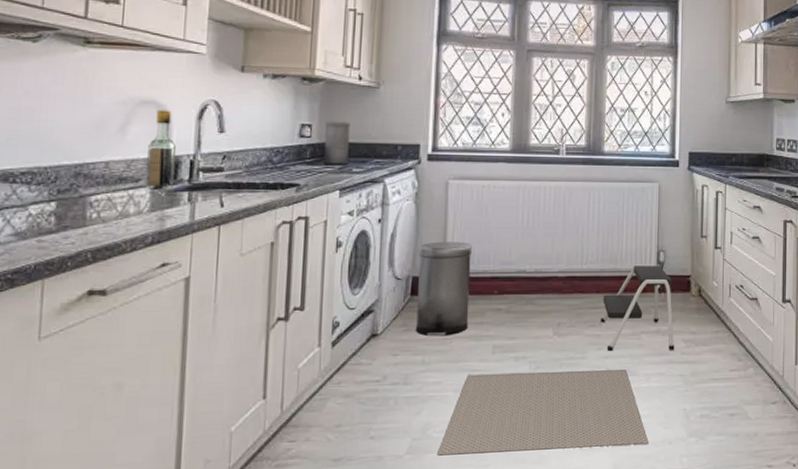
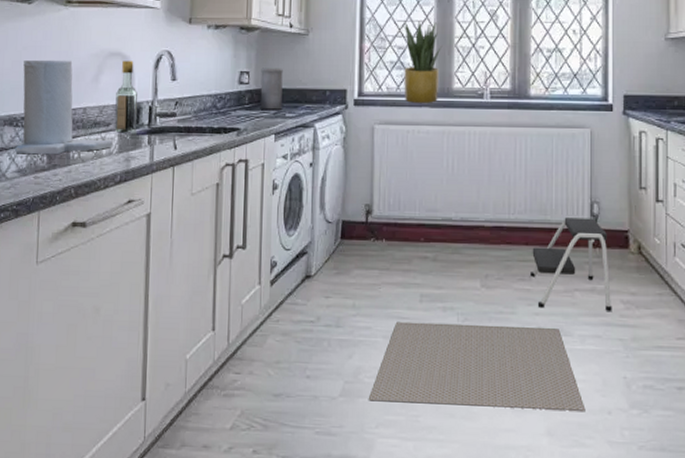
paper towel: none [11,106,144,215] -> present [15,59,114,155]
pedal bin: present [416,241,472,337] -> none [347,186,398,282]
planter: none [480,78,520,160] -> present [404,21,443,104]

